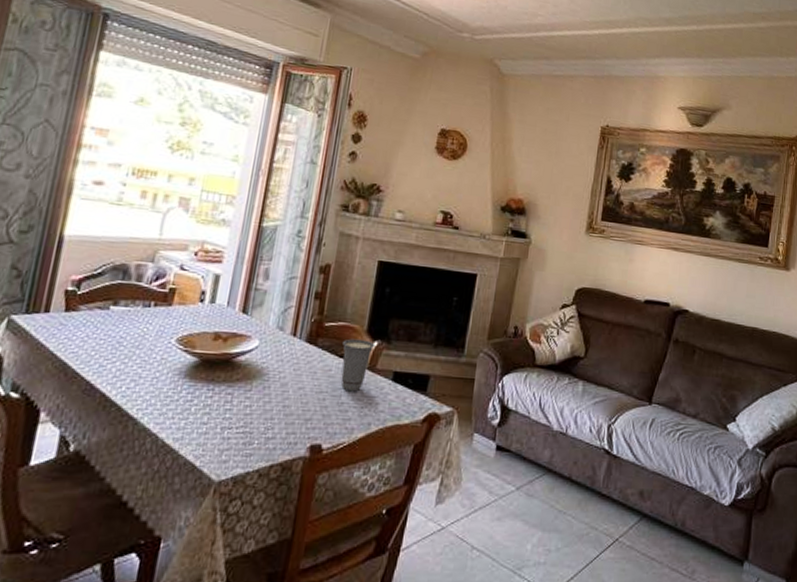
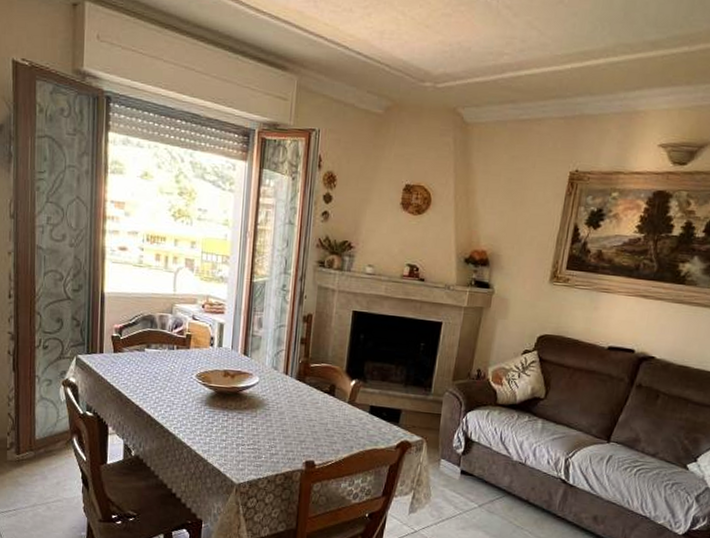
cup: present [341,338,375,392] -> none [325,377,353,421]

